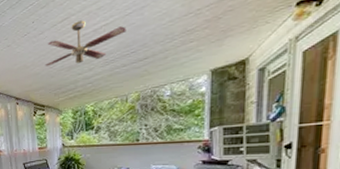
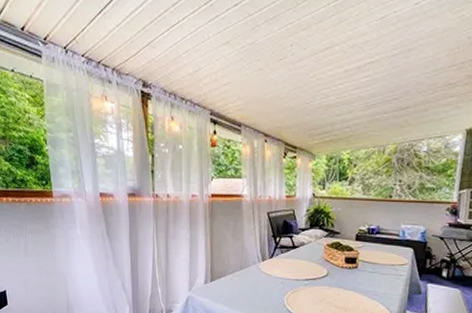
ceiling fan: present [45,20,126,67] -> none [301,53,391,103]

